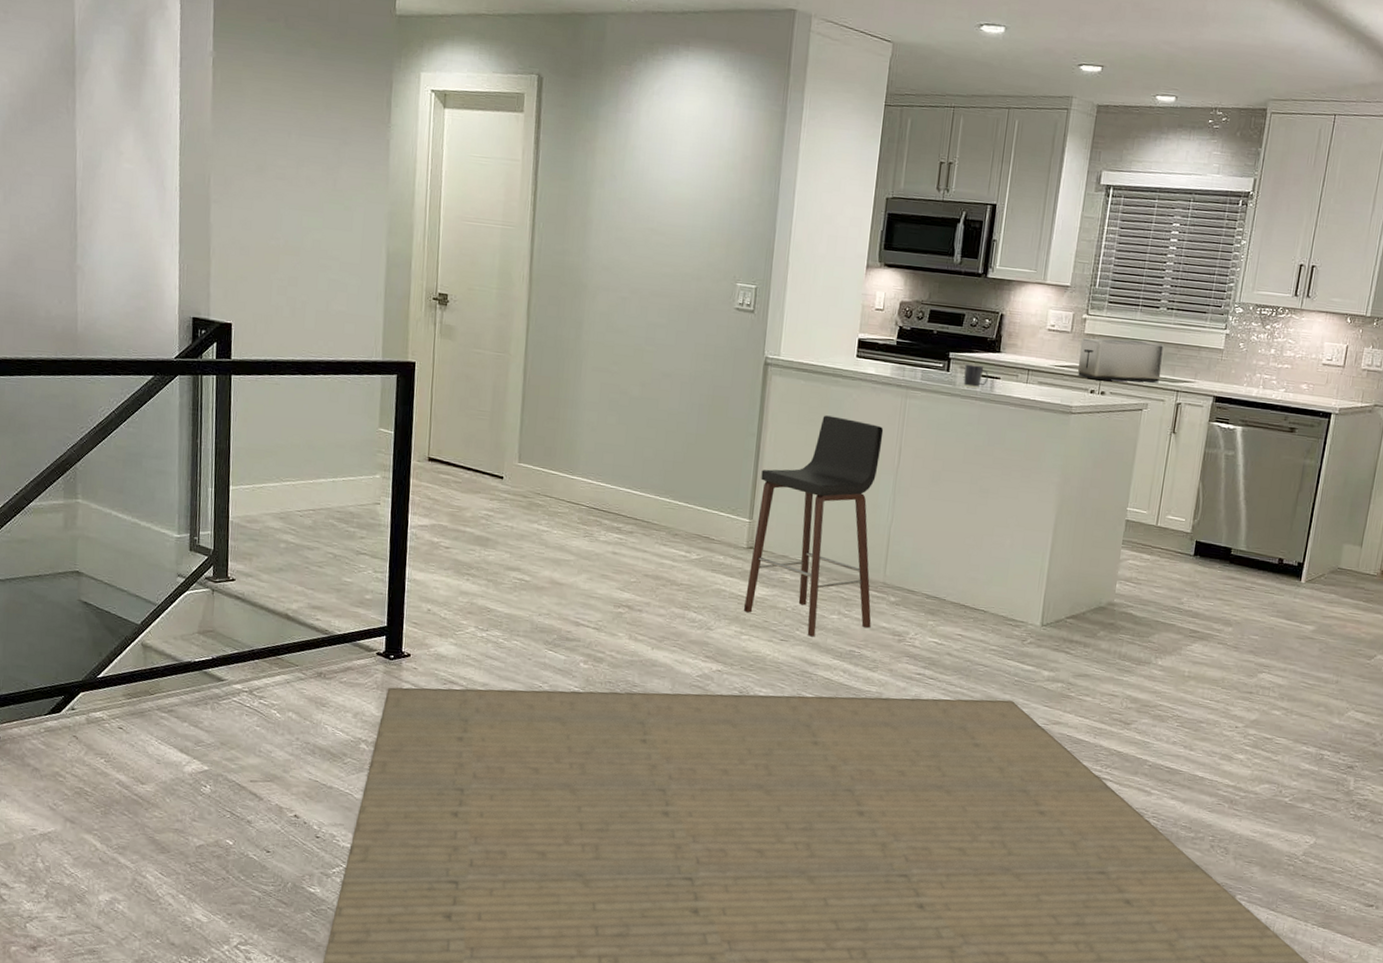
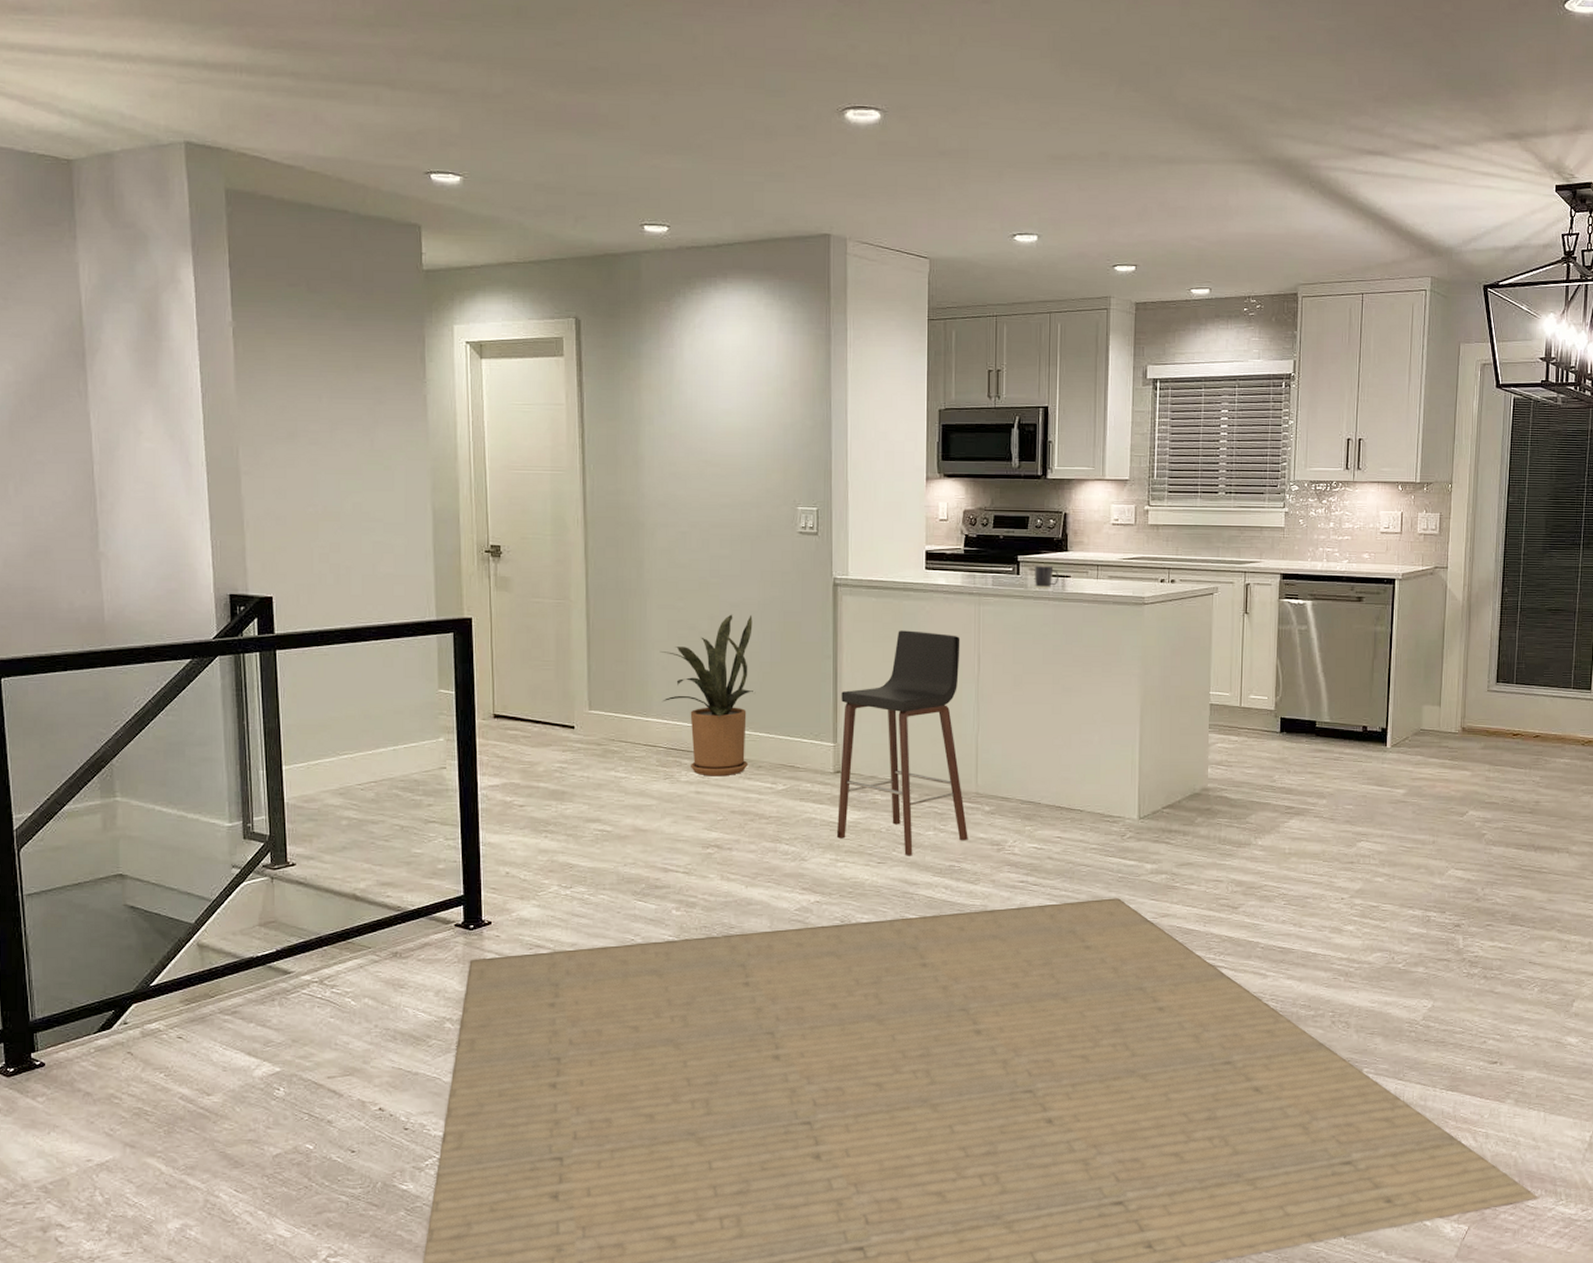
house plant: none [588,383,683,540] -> present [659,614,756,776]
toaster: present [1077,338,1165,383] -> none [1145,526,1228,569]

